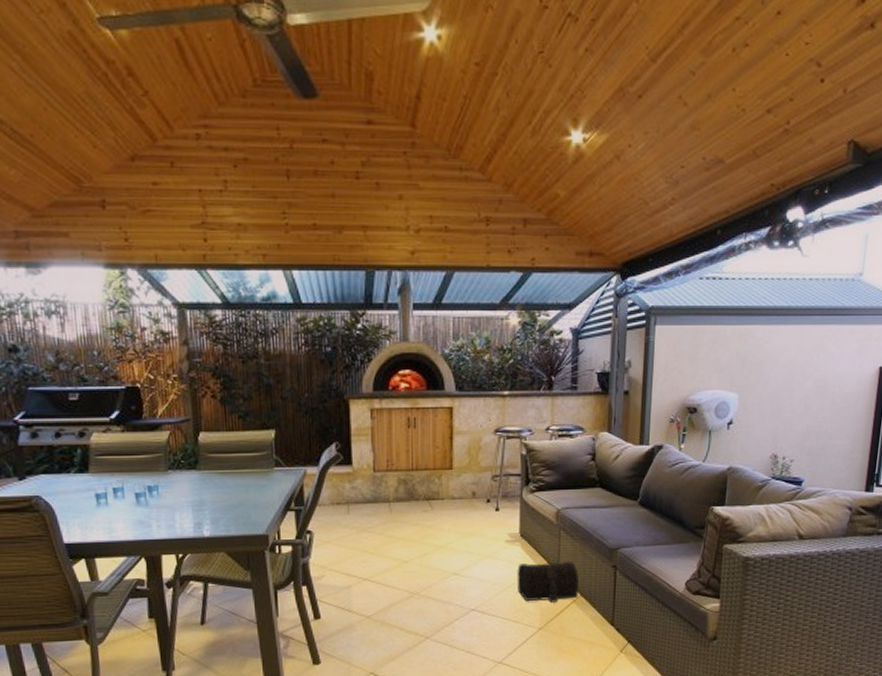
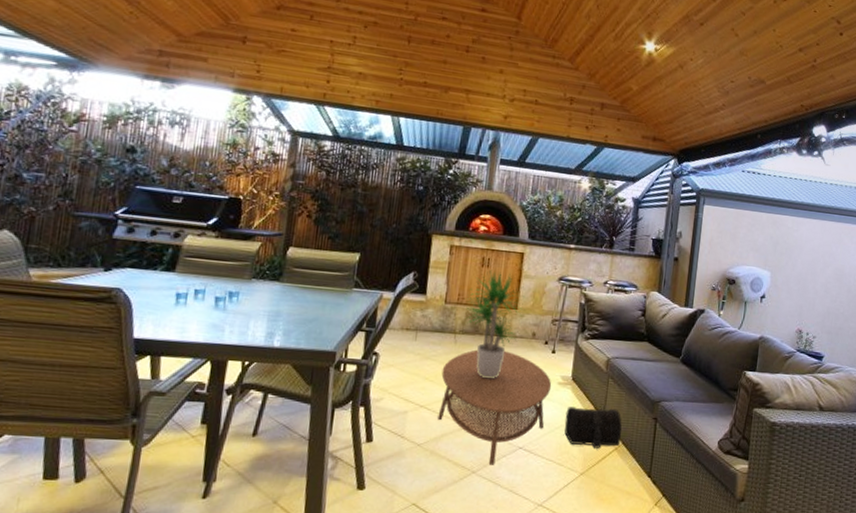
coffee table: none [381,514,499,629] -> present [437,349,552,465]
potted plant: none [394,430,461,545] -> present [464,269,525,379]

